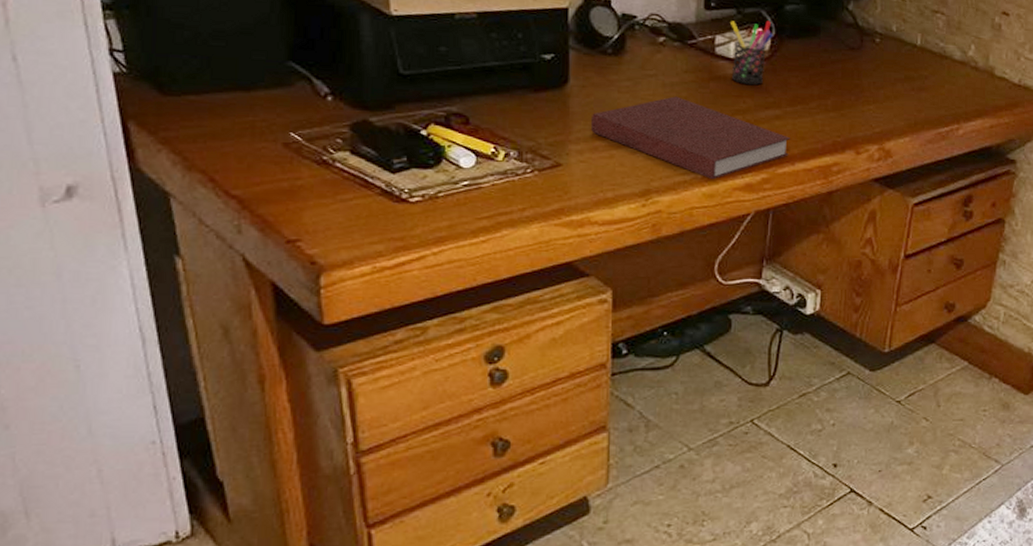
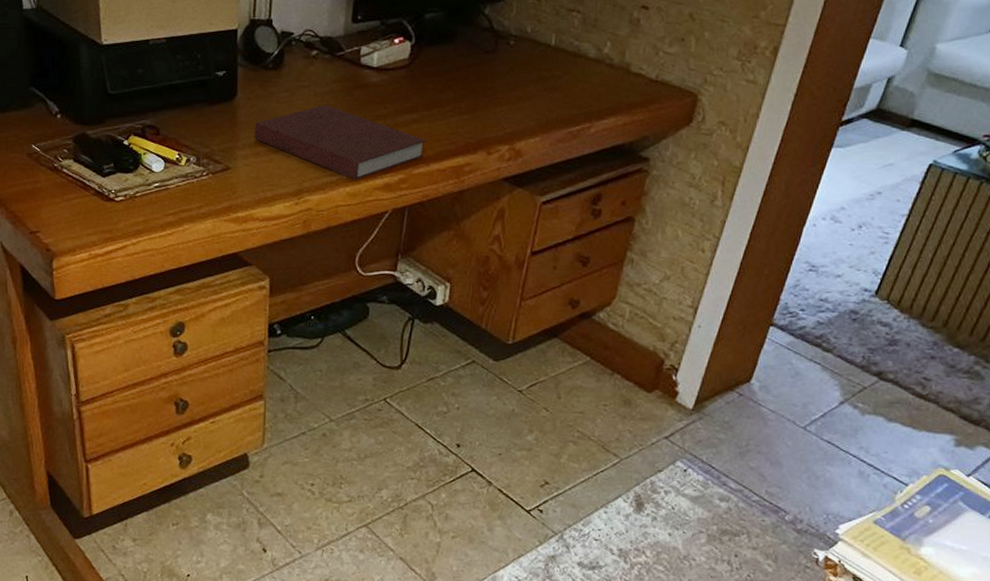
pen holder: present [731,20,773,86] -> none [374,30,413,92]

